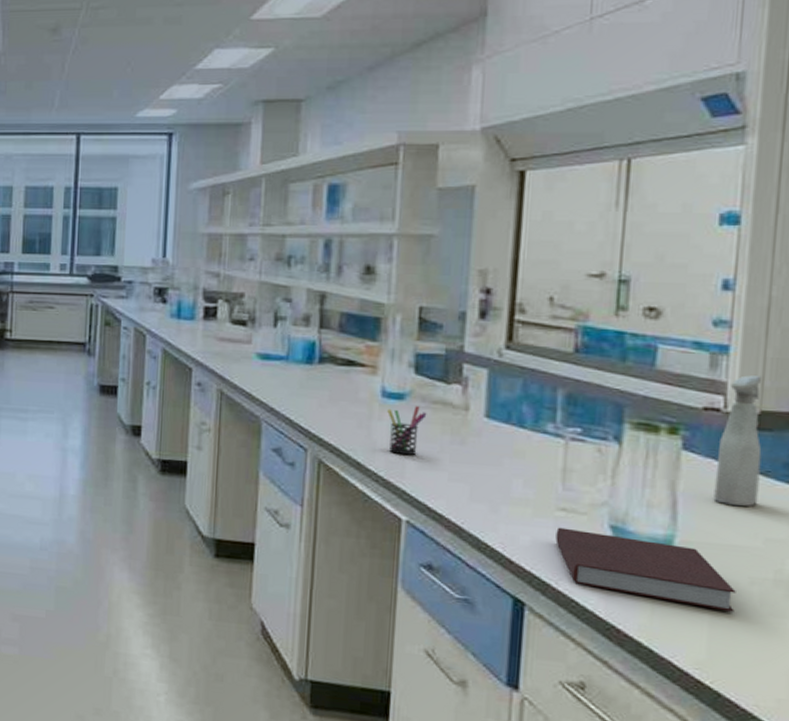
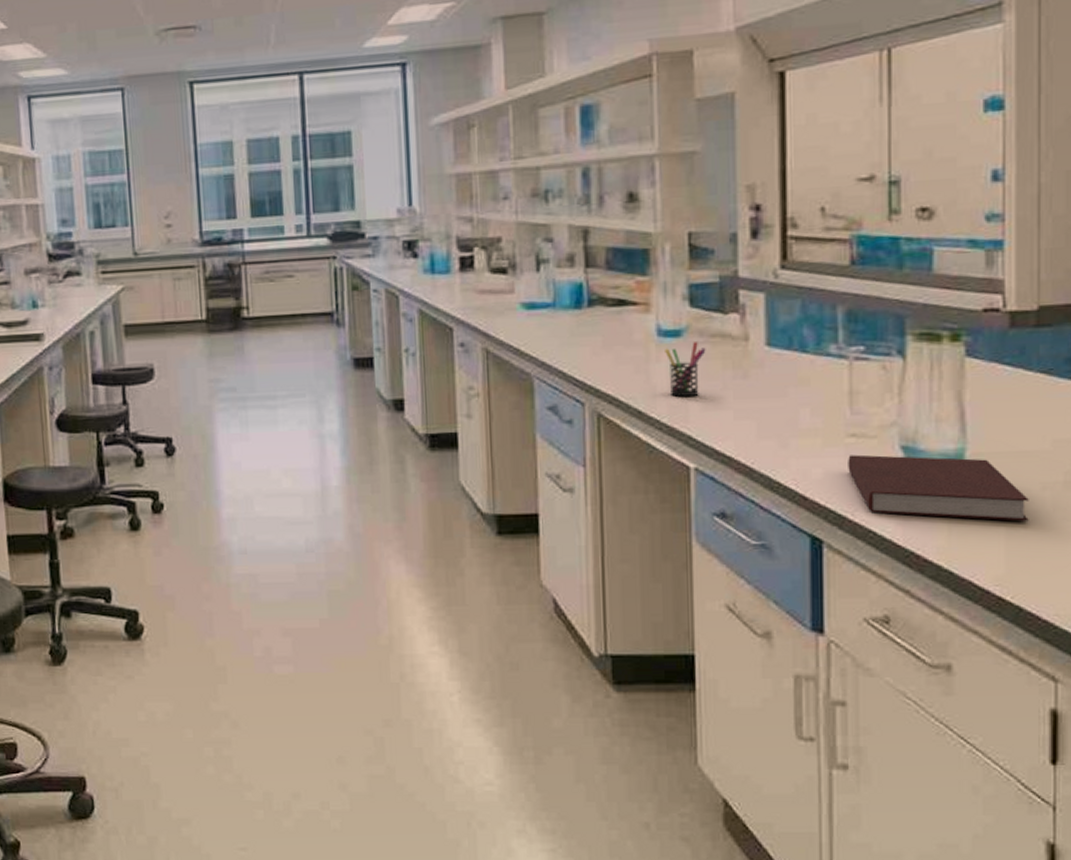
spray bottle: present [713,375,762,507] -> none [1000,269,1043,410]

